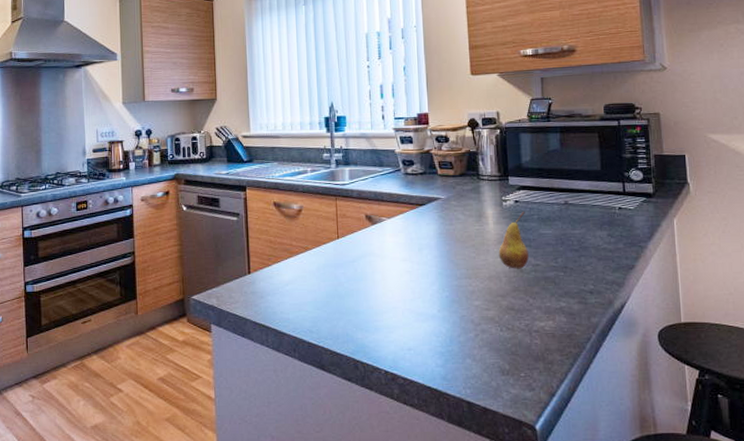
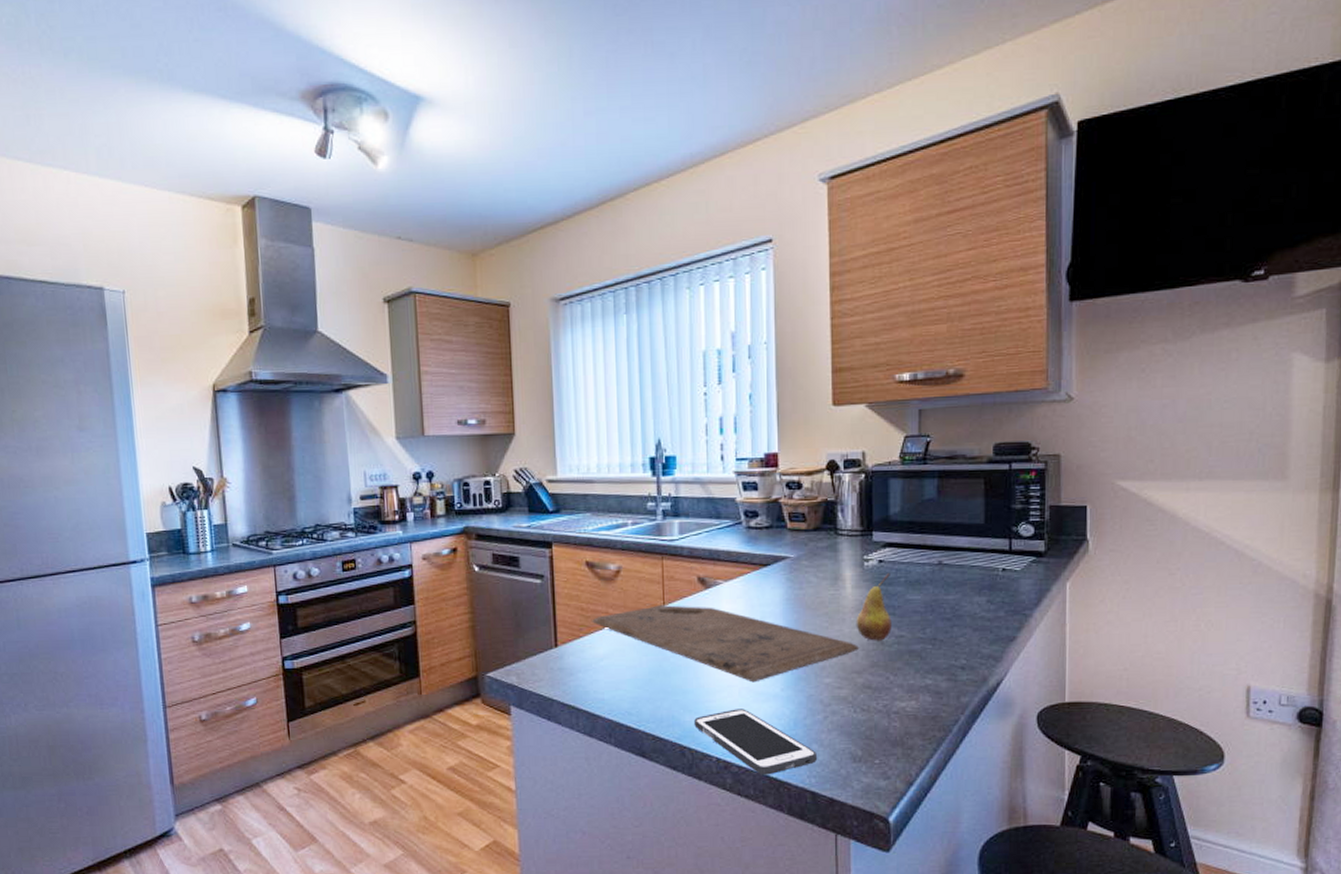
cutting board: none [278,238,503,305] -> present [591,605,860,683]
cell phone: none [365,327,471,386] -> present [694,709,817,775]

